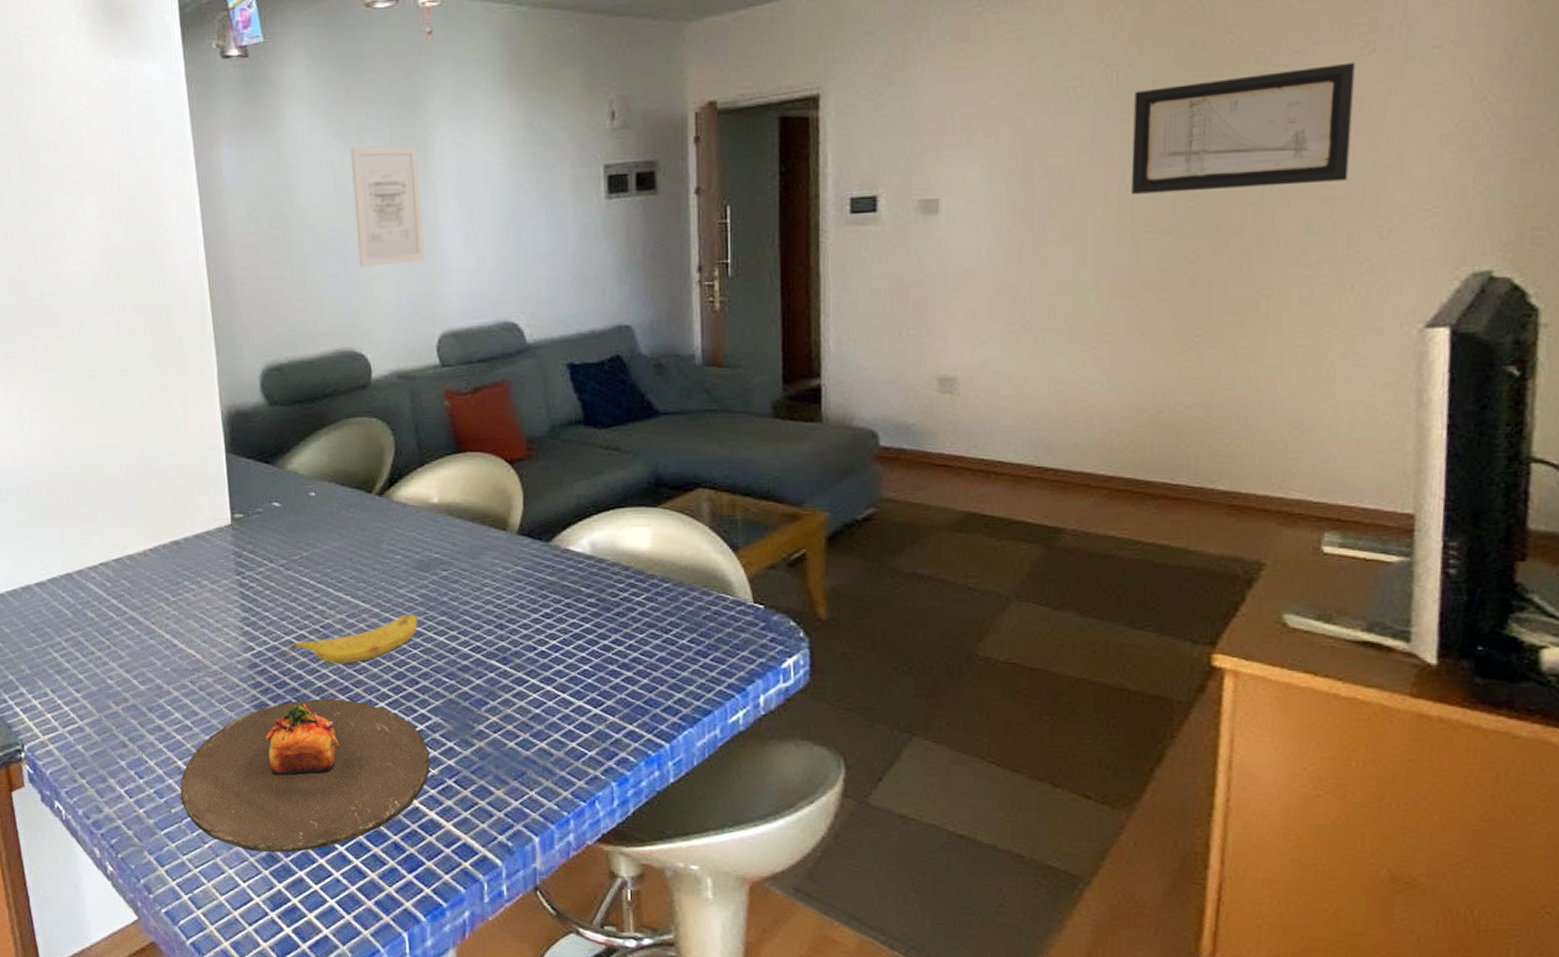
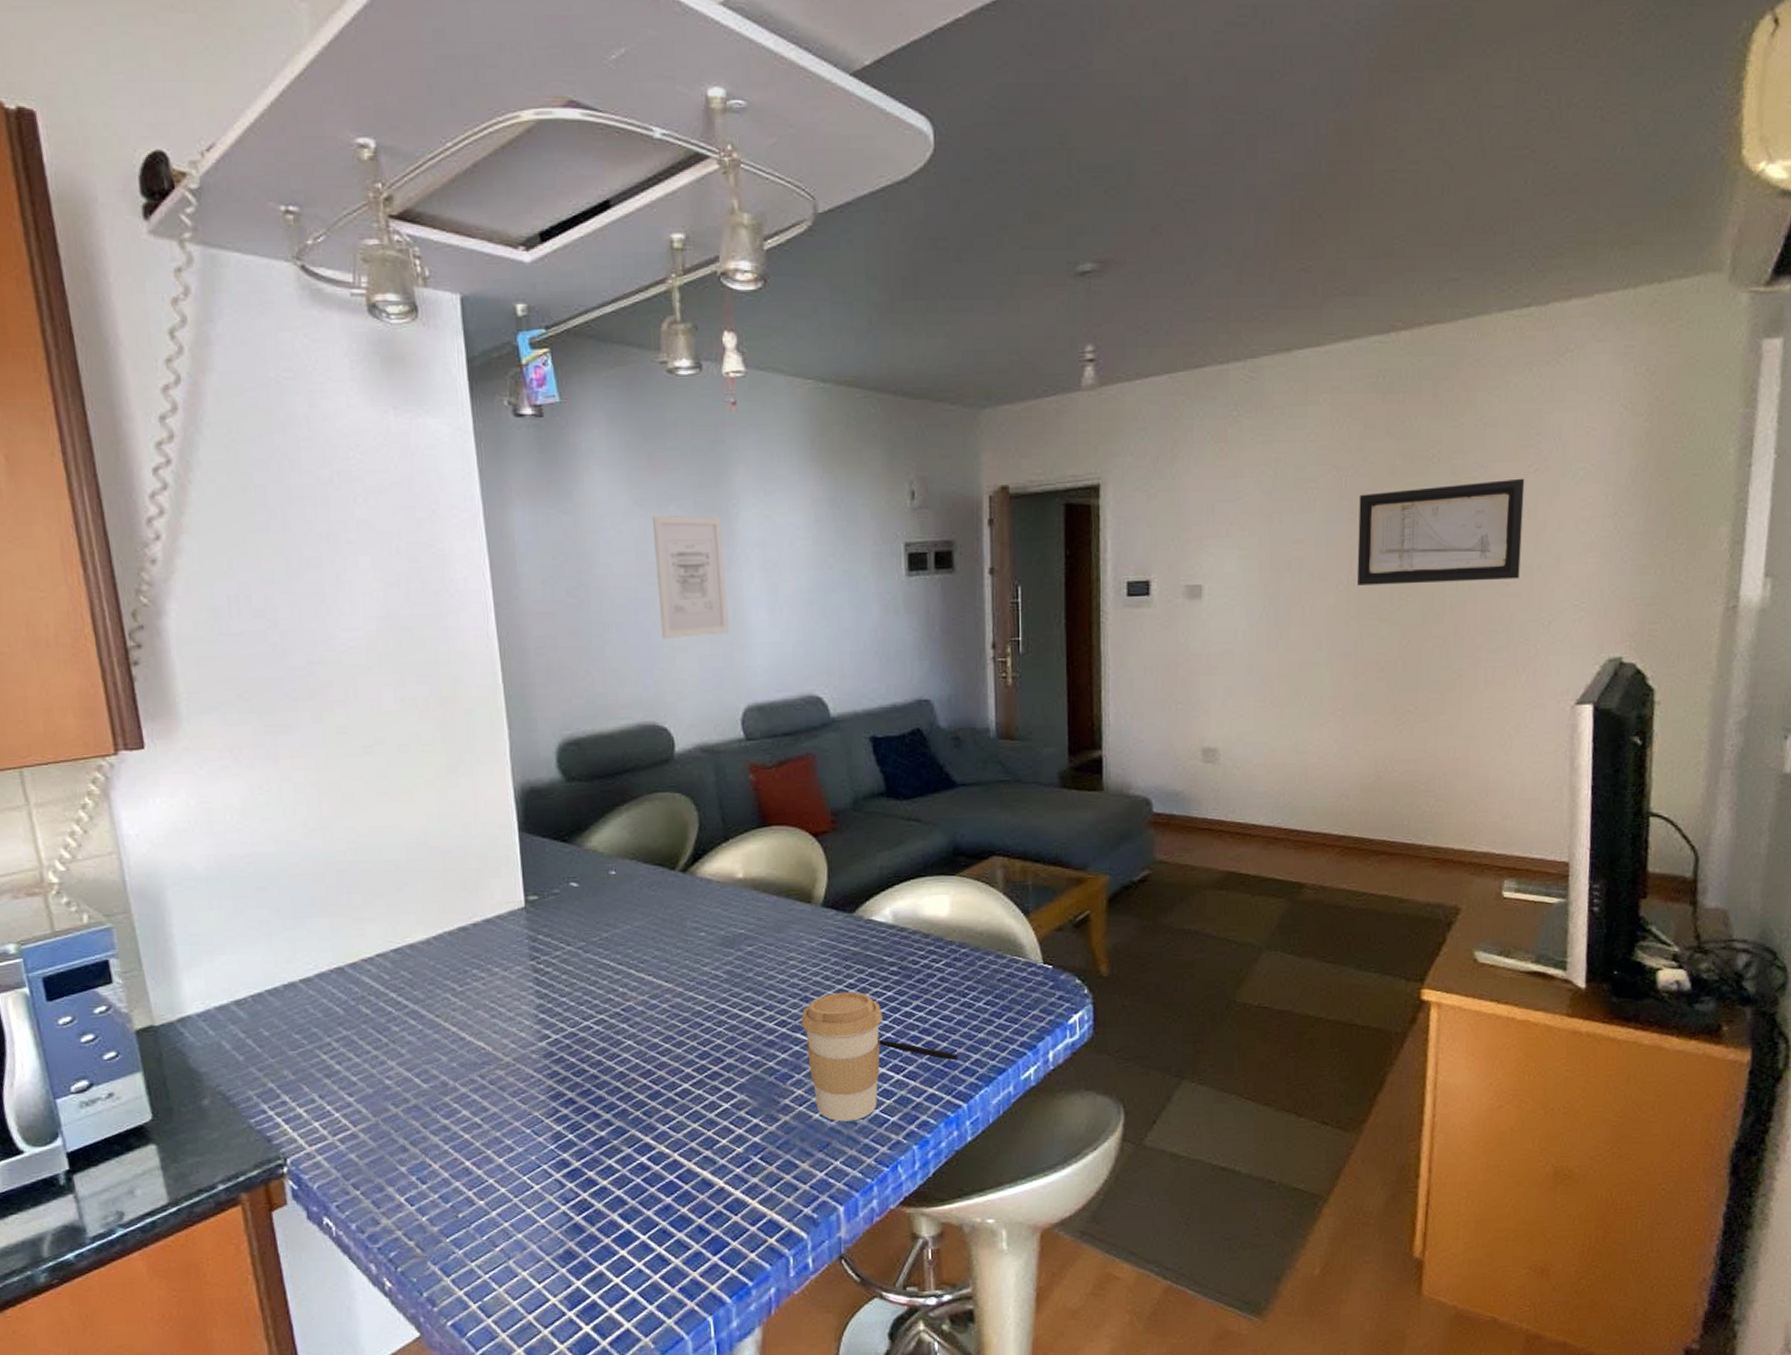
plate: present [180,698,430,853] -> none [468,1083,735,1249]
fruit: present [285,615,418,664] -> none [584,993,723,1047]
coffee cup: none [496,621,580,752] -> present [801,991,883,1122]
pen: none [576,672,660,698] -> present [879,1040,958,1061]

